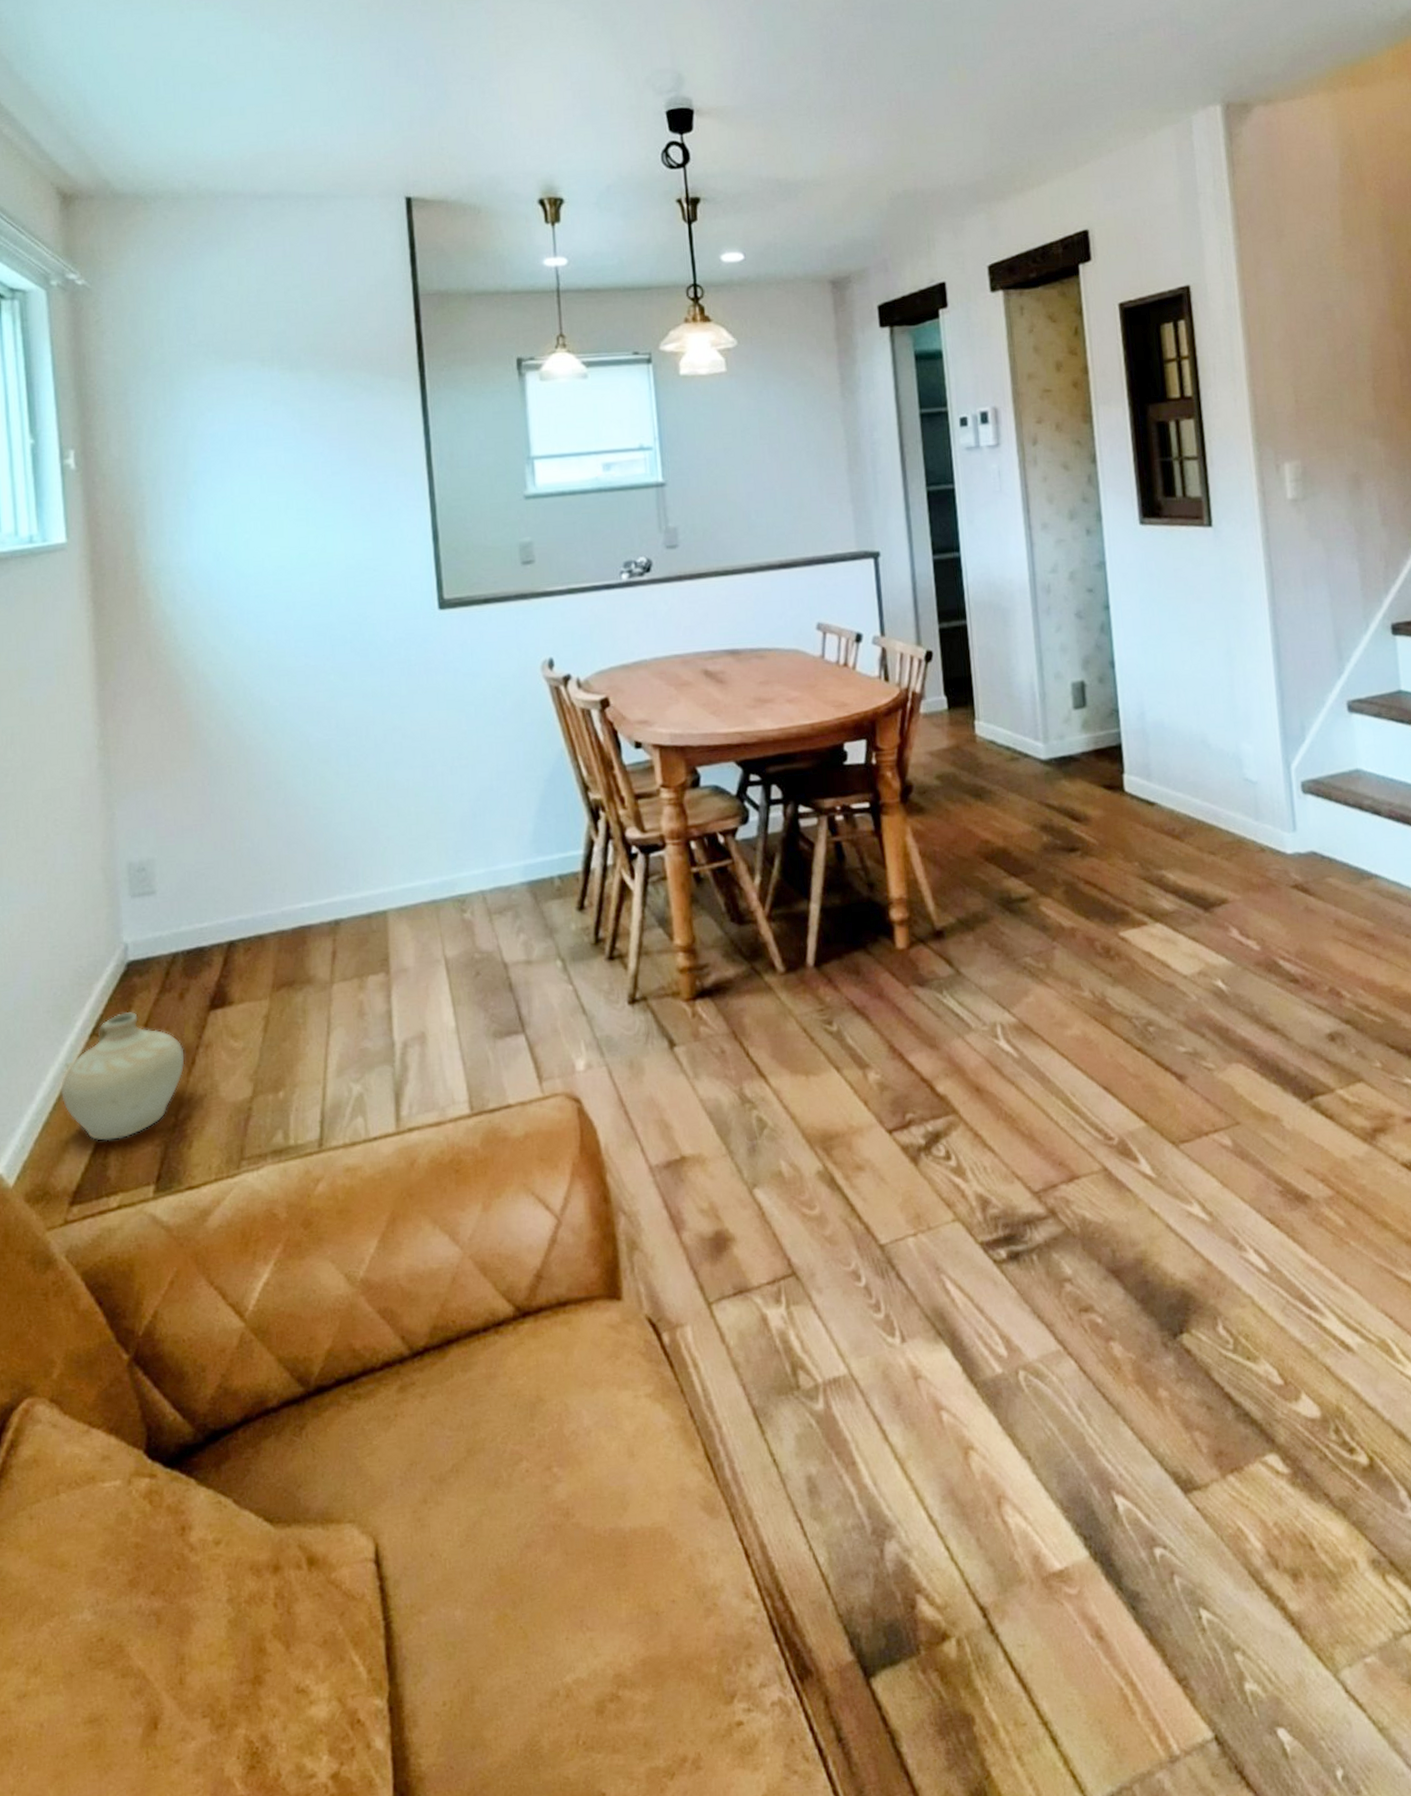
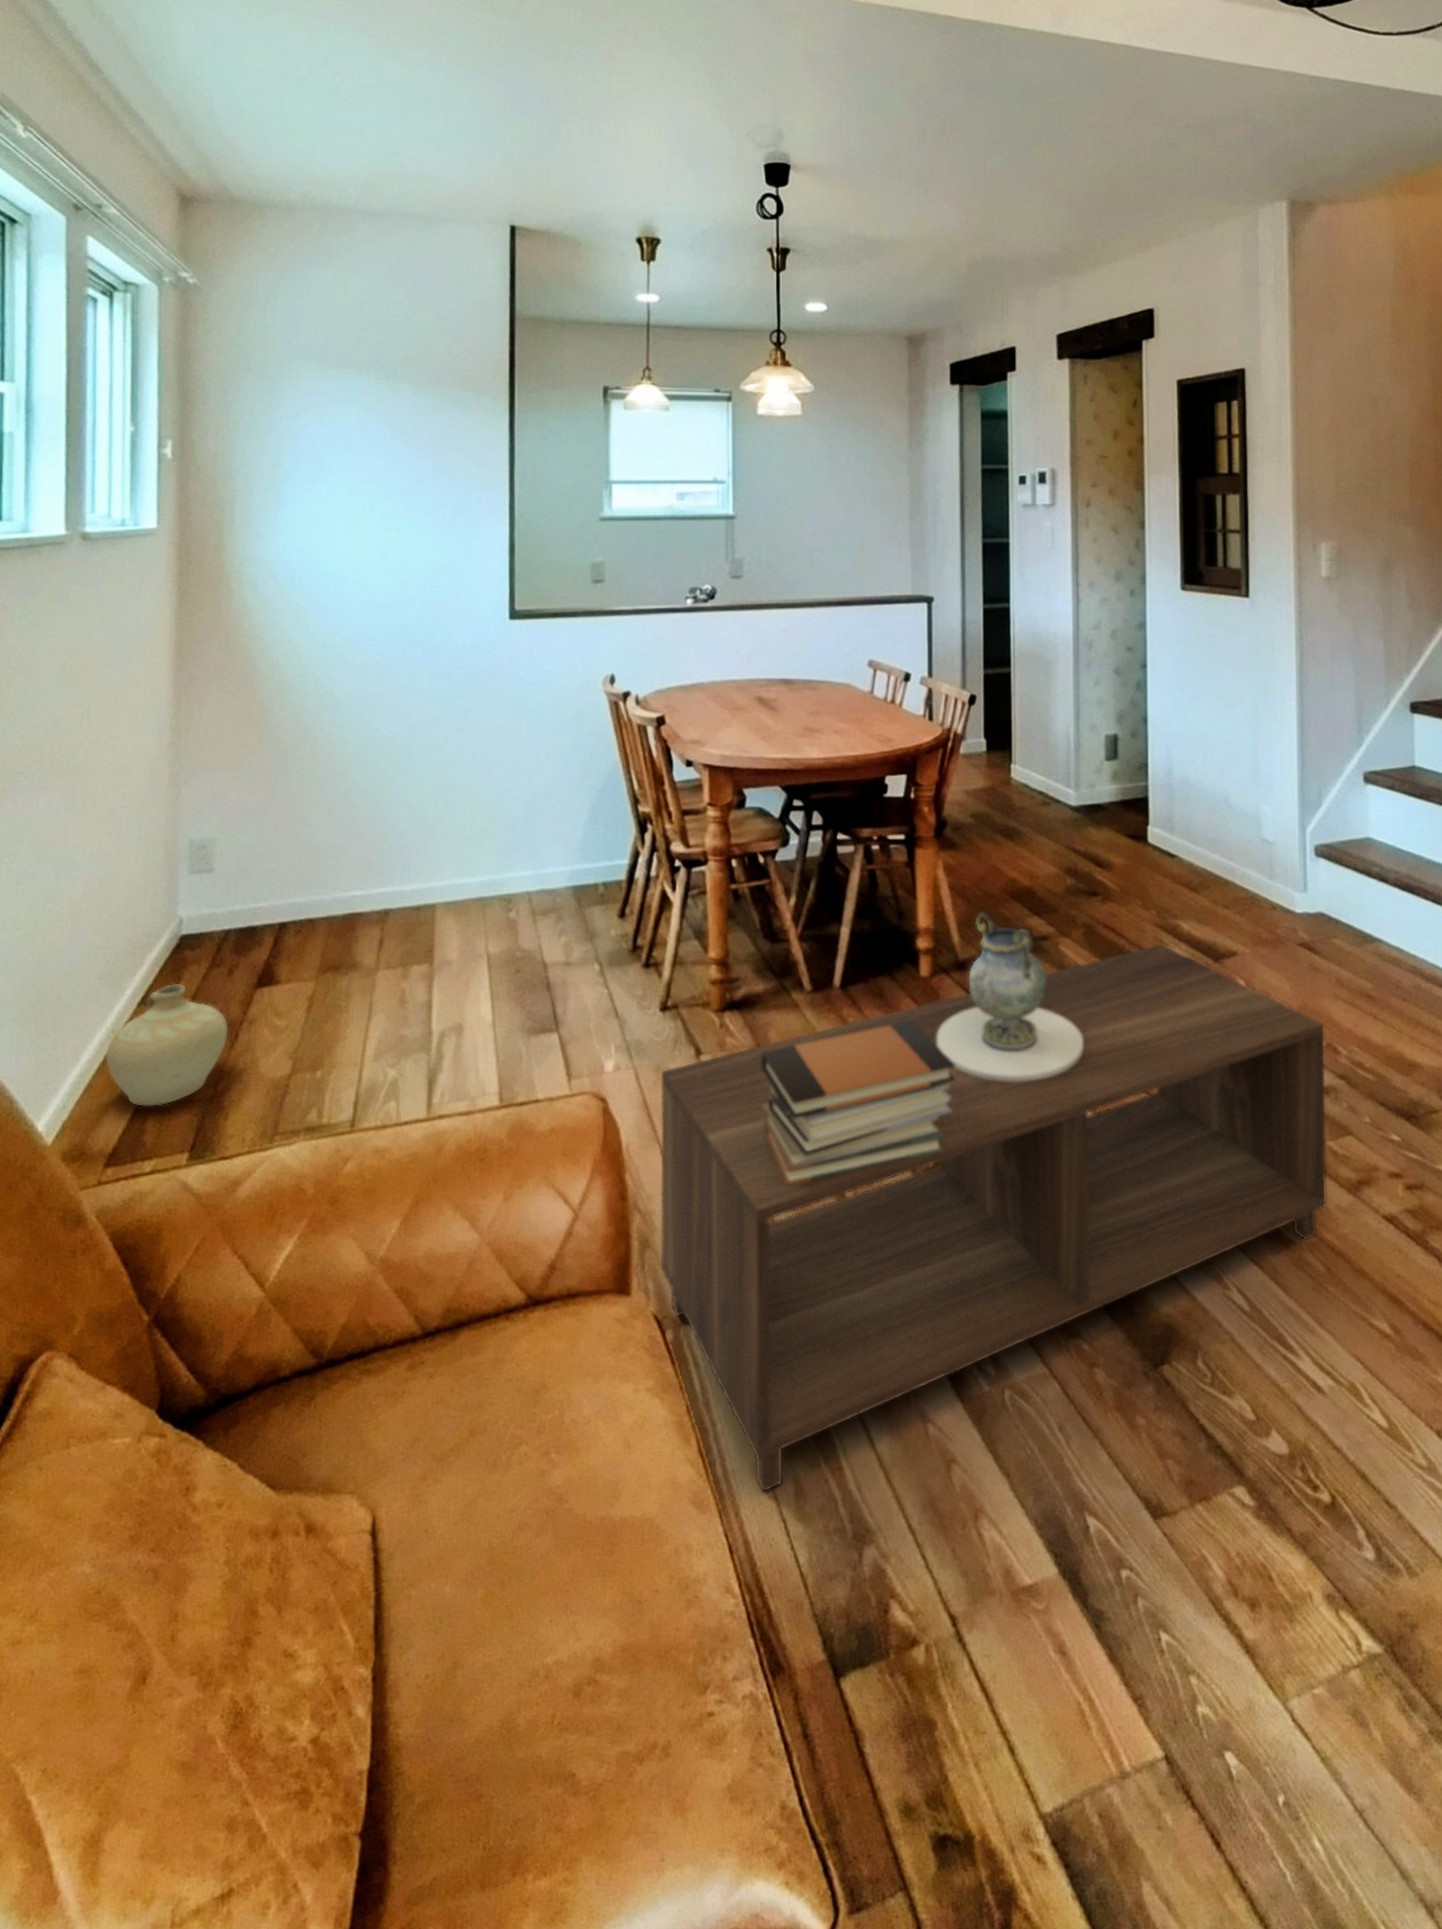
coffee table: none [634,896,1342,1493] -> present [660,943,1327,1493]
book stack: none [737,995,942,1176] -> present [761,1020,955,1186]
decorative vase: none [918,876,1074,1052] -> present [936,911,1084,1081]

